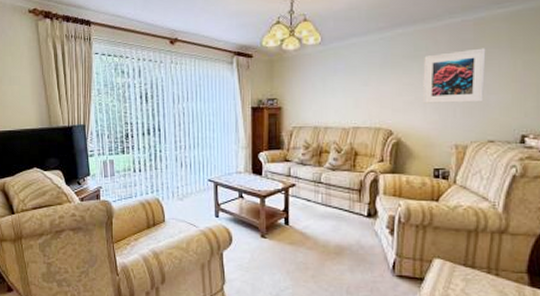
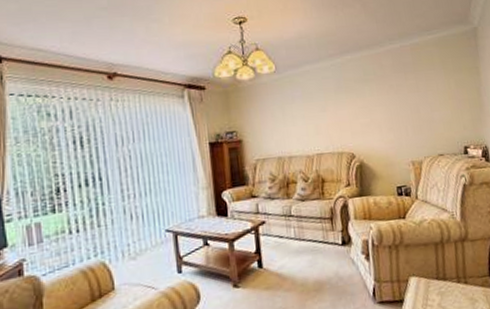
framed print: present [423,48,486,103] -> none [373,70,429,125]

